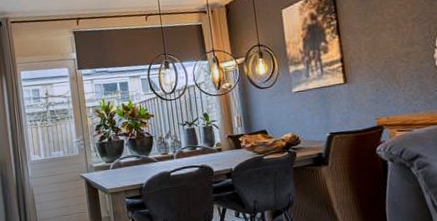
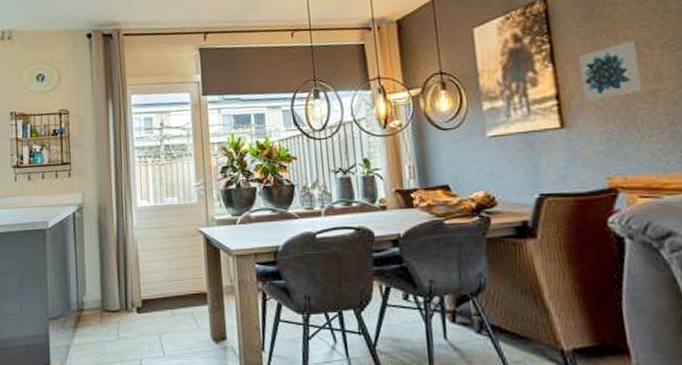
wall art: none [357,16,400,63] -> present [579,40,643,102]

